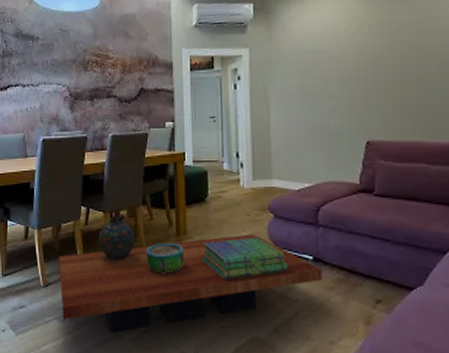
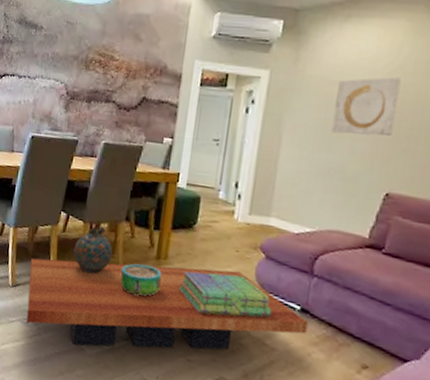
wall art: none [310,39,362,95] -> present [331,77,401,137]

